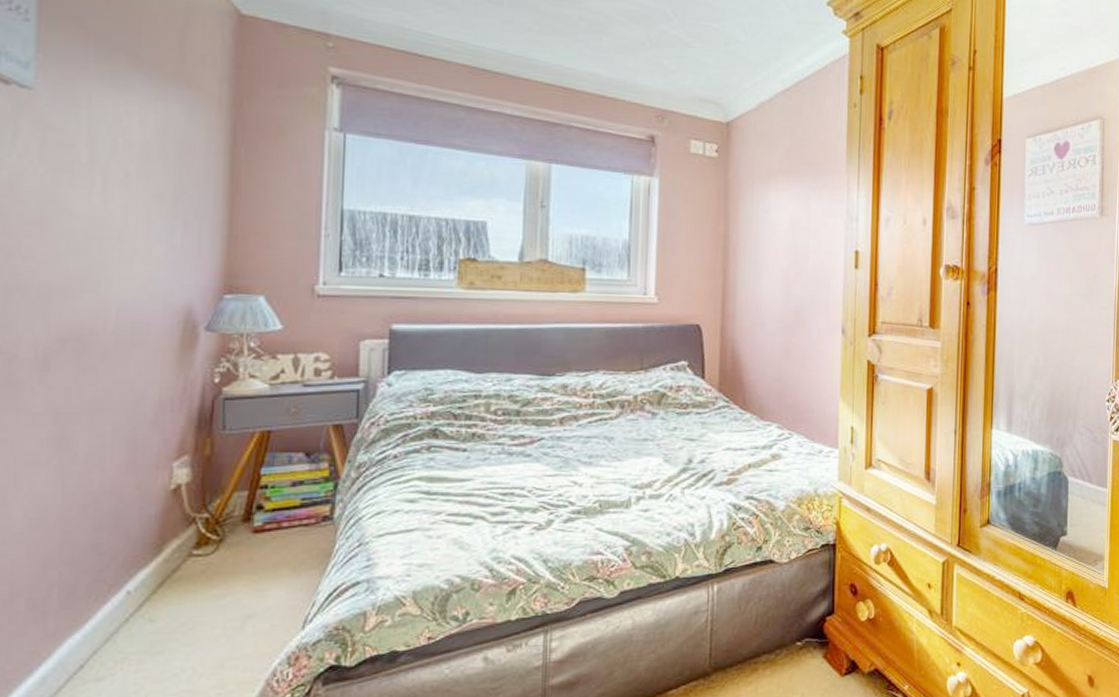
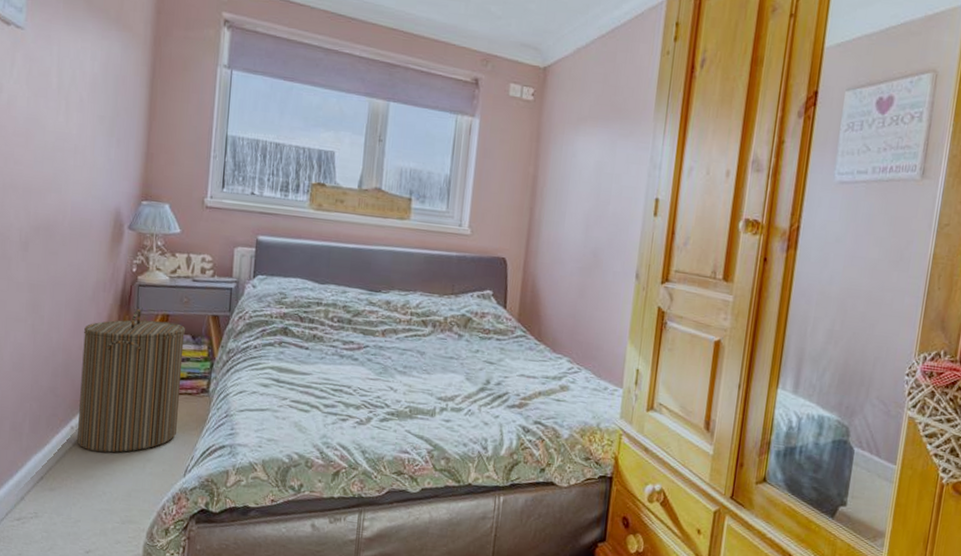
laundry hamper: none [137,427,295,619] -> present [77,308,185,453]

